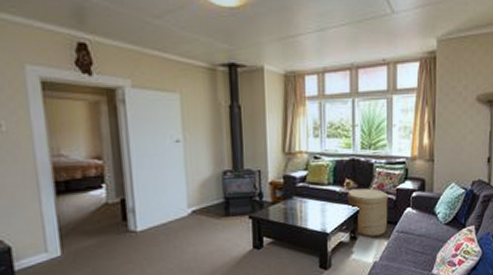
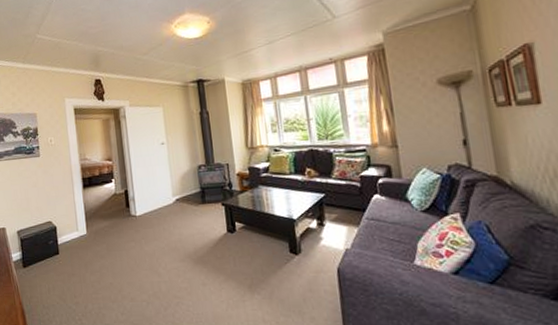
basket: present [347,188,388,237] -> none [309,176,355,223]

